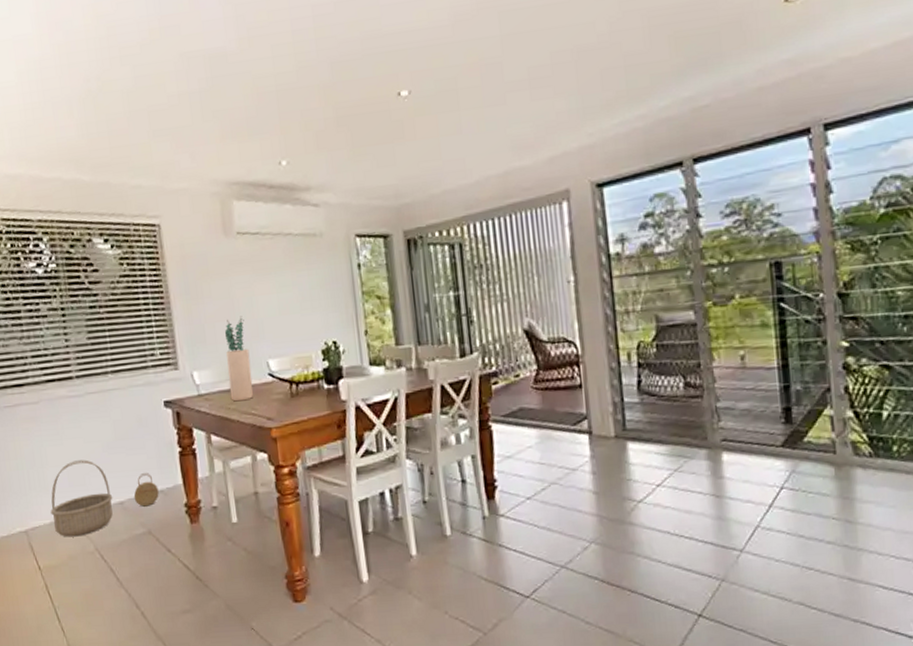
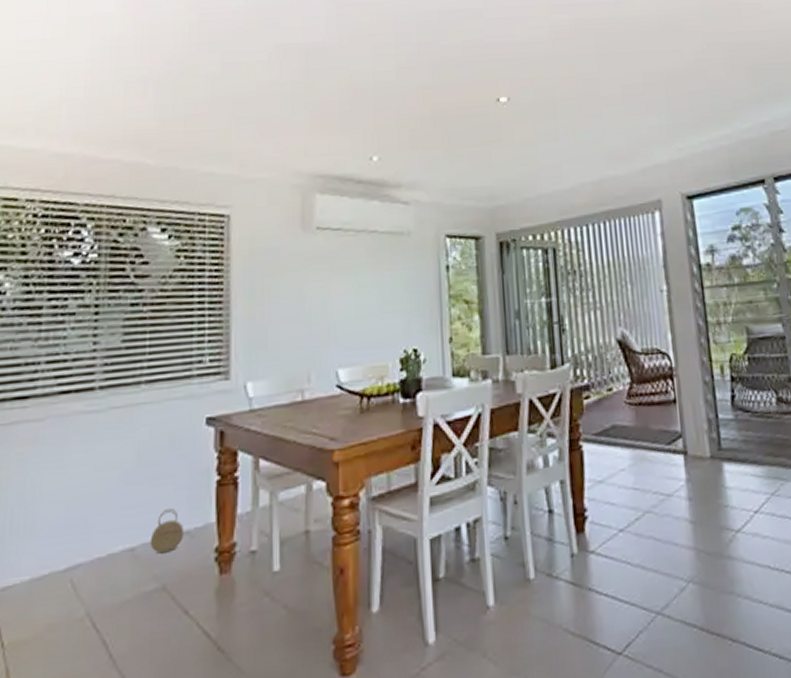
basket: present [50,459,113,538] -> none [33,493,122,600]
vase: present [225,316,254,402] -> none [288,318,317,419]

